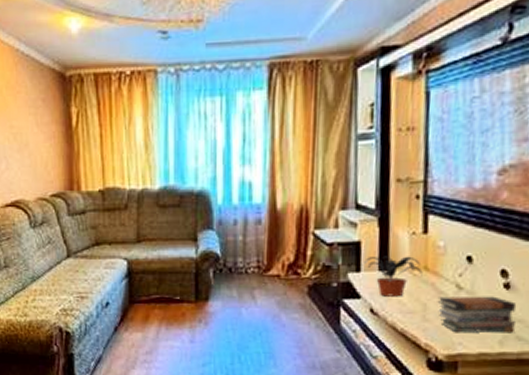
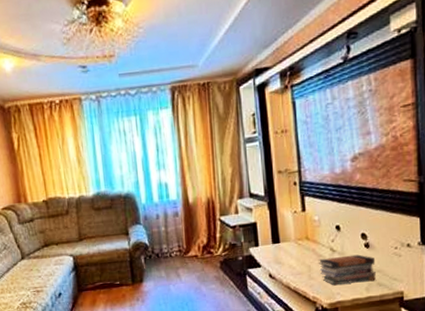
potted plant: present [364,256,423,297] -> none [261,230,305,264]

